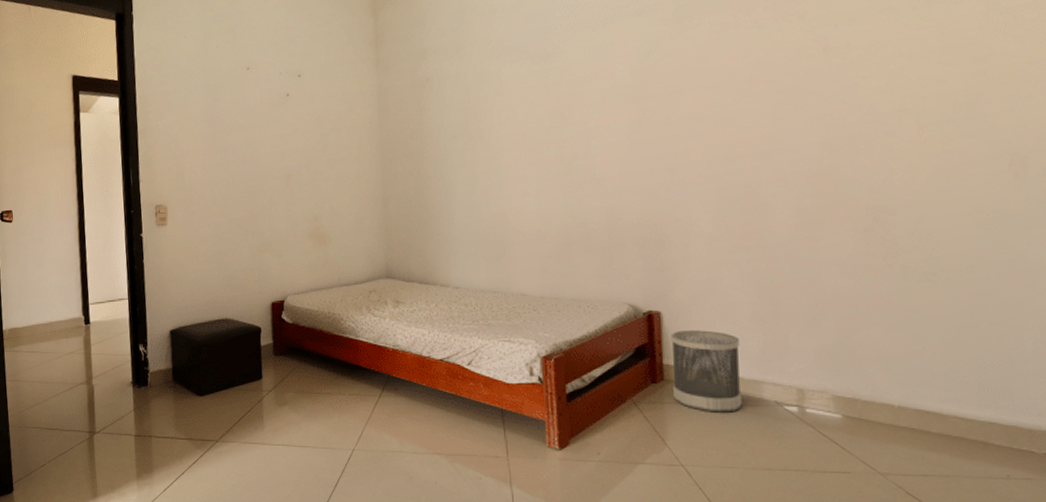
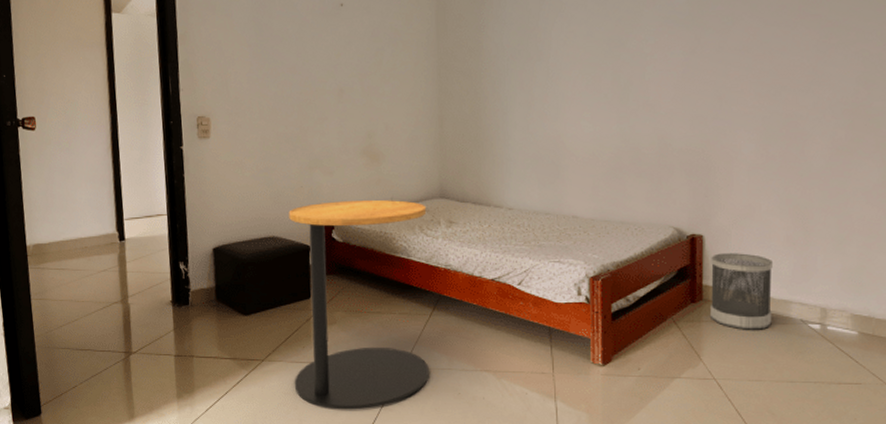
side table: none [240,281,380,492] -> present [289,199,429,410]

